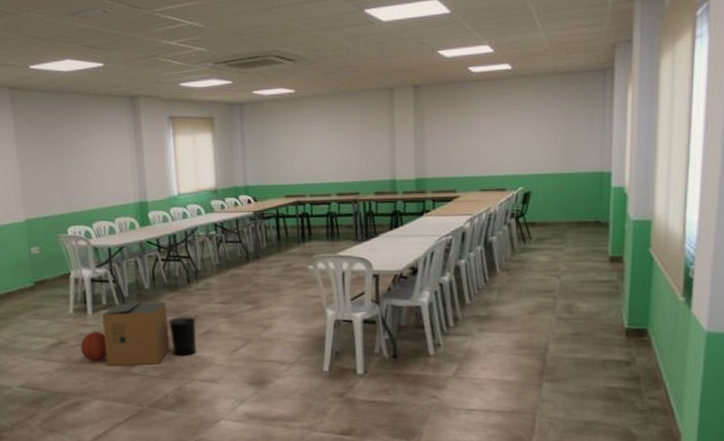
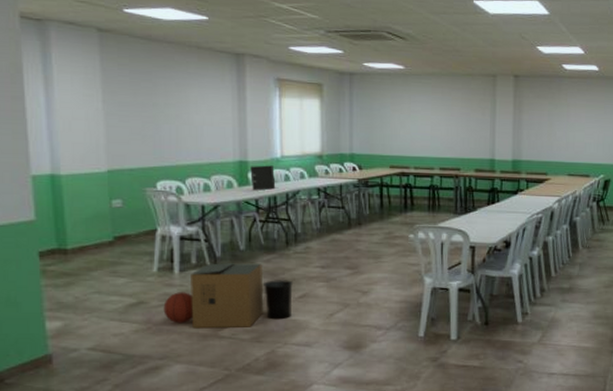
binder: none [150,204,175,230] -> present [250,165,276,191]

